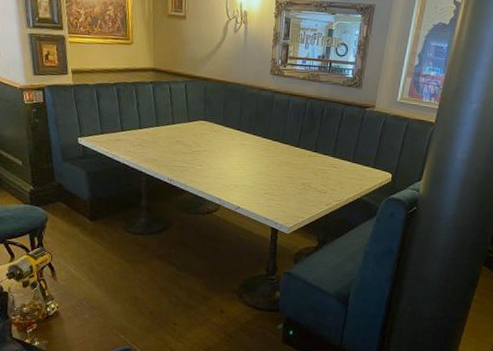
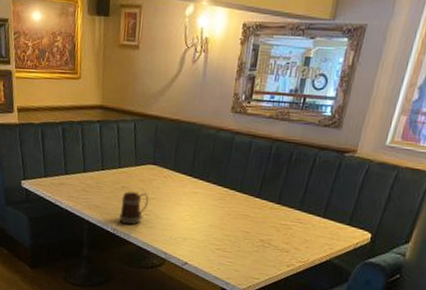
beer mug: none [175,145,202,176] -> present [119,191,149,225]

